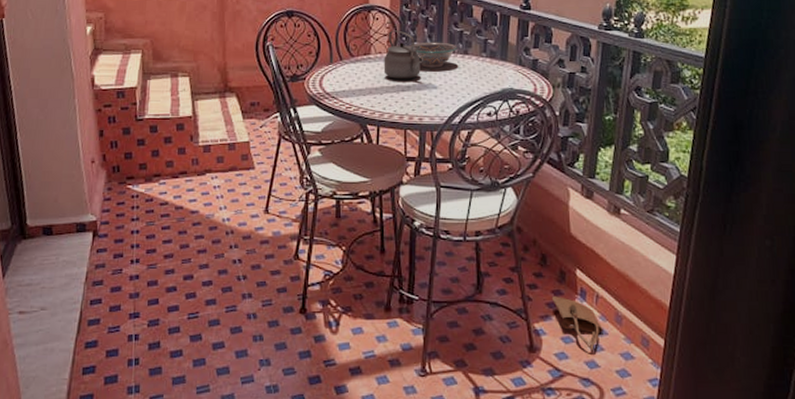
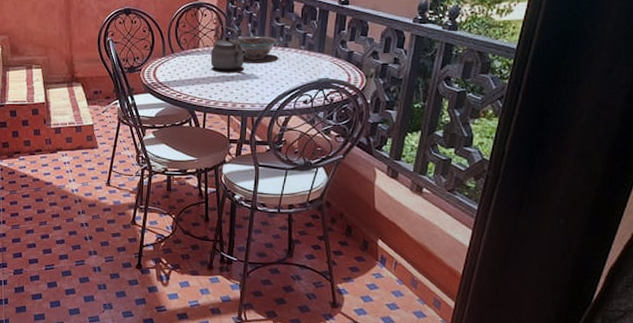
tote bag: present [551,296,603,351] -> none [354,262,399,309]

